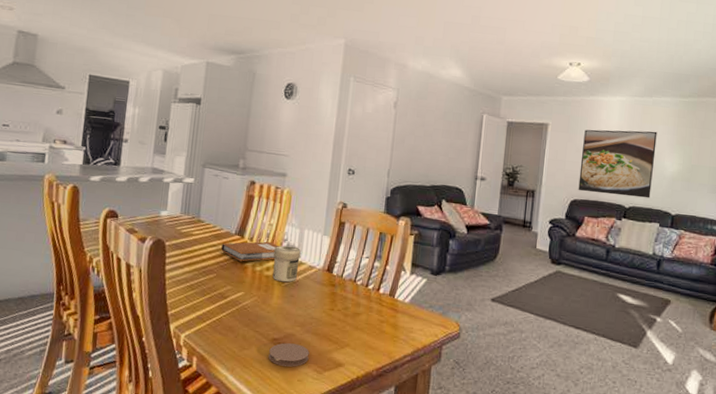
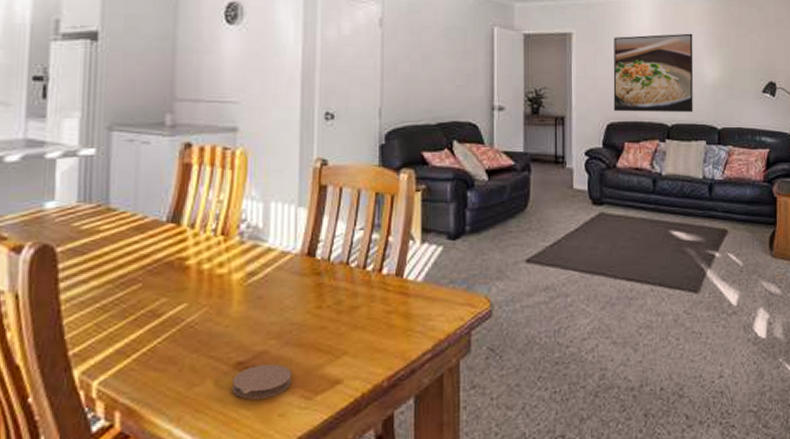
notebook: present [221,241,279,262] -> none [147,225,235,260]
jar: present [272,245,301,283] -> none [228,227,267,281]

